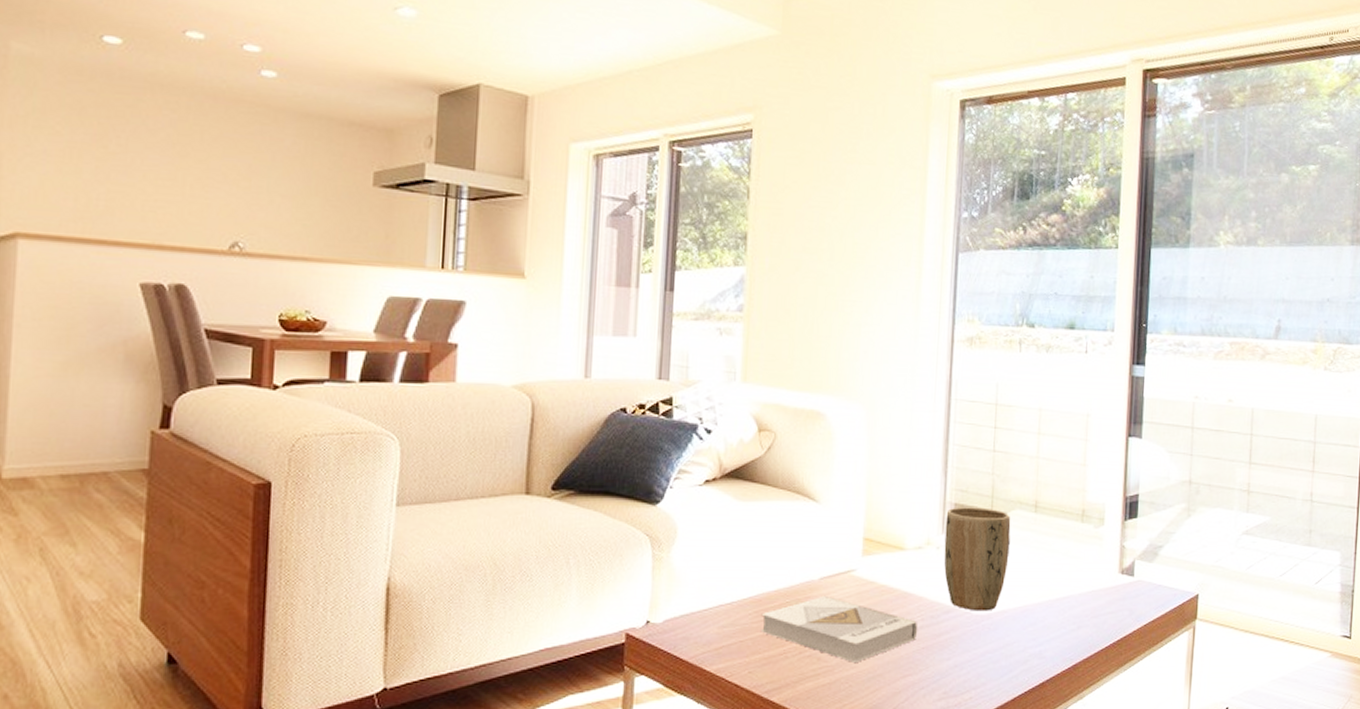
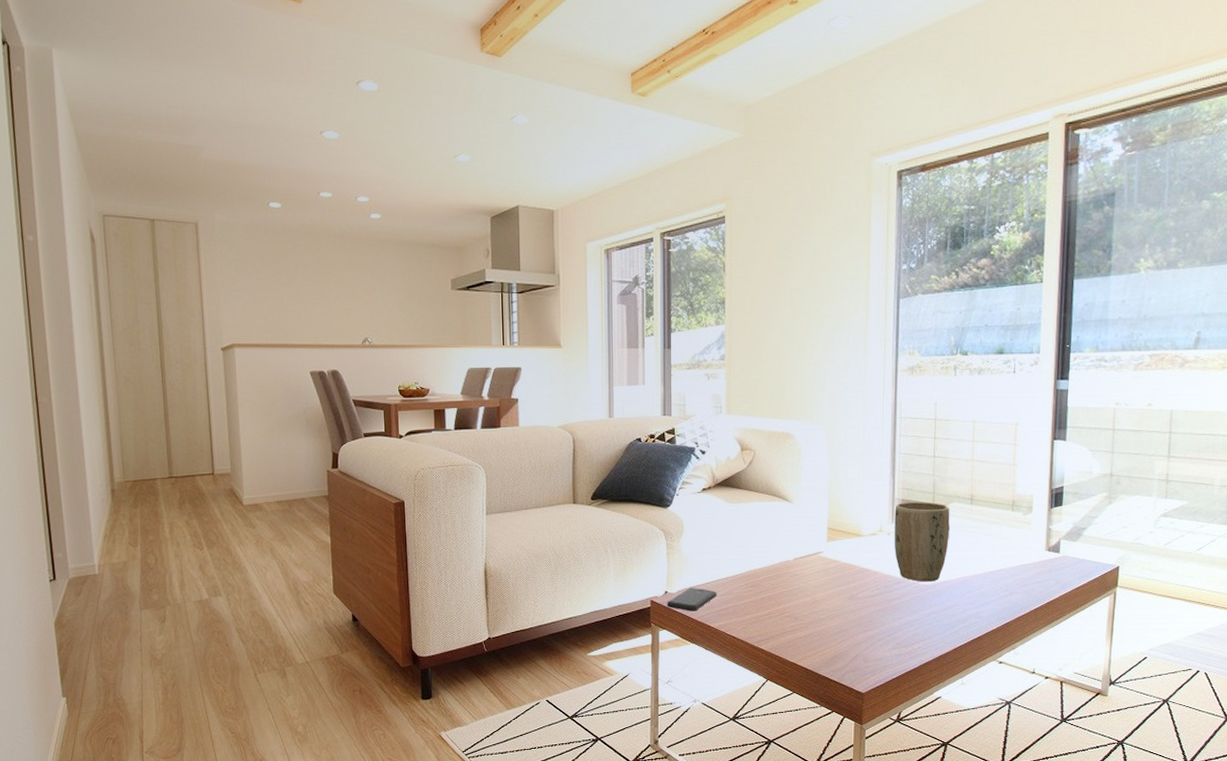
smartphone: none [647,616,717,649] -> present [666,588,717,611]
book: present [760,595,918,664] -> none [750,571,875,622]

